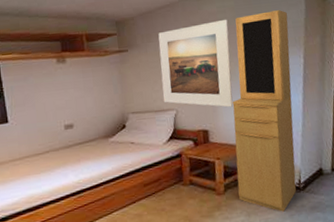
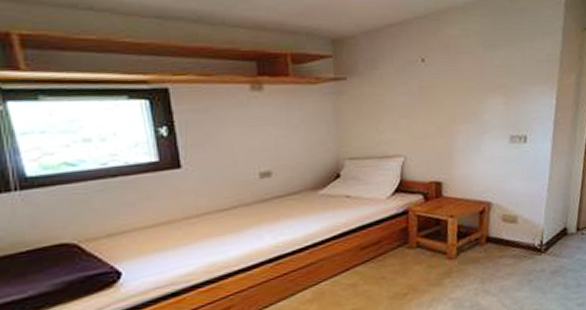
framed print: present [158,19,233,108] -> none [386,45,473,155]
cupboard: present [232,9,297,212] -> none [471,38,542,278]

